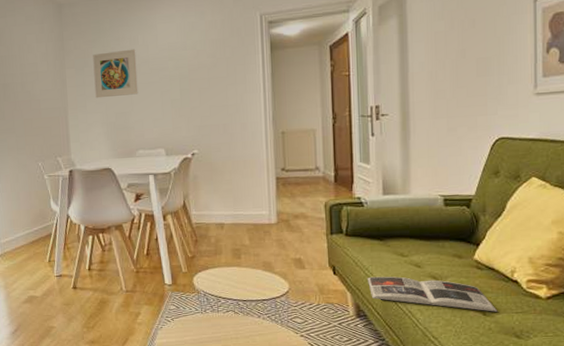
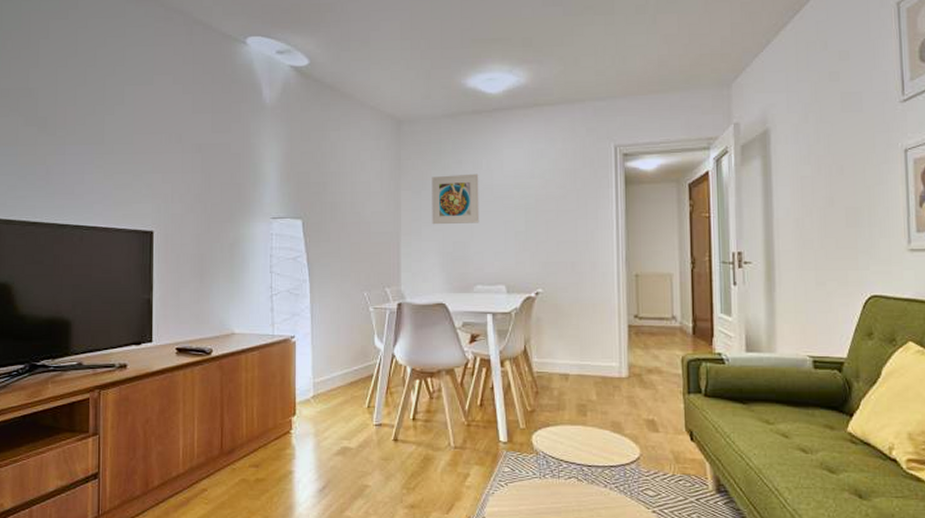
magazine: present [367,276,498,312] -> none [728,445,875,495]

